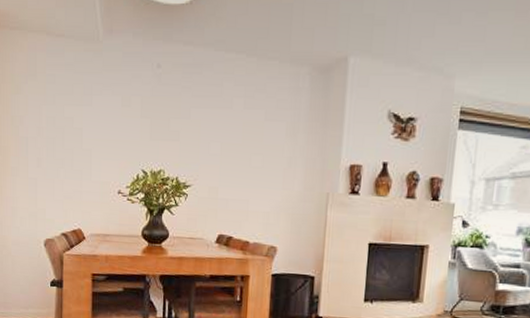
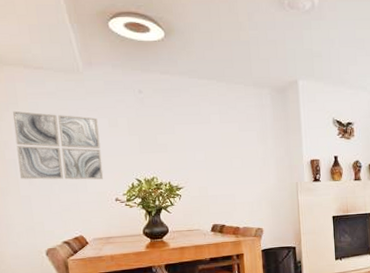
wall art: none [30,83,110,167] -> present [13,110,104,180]

